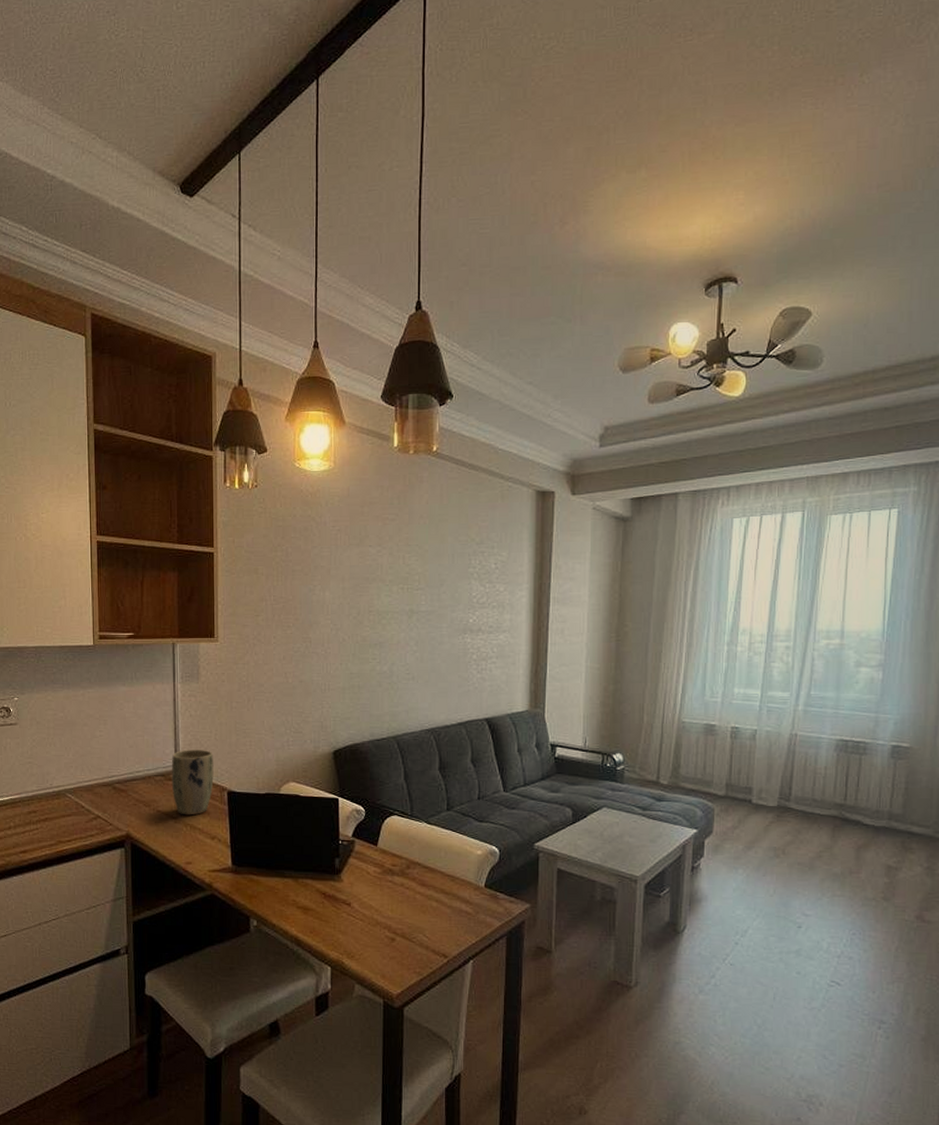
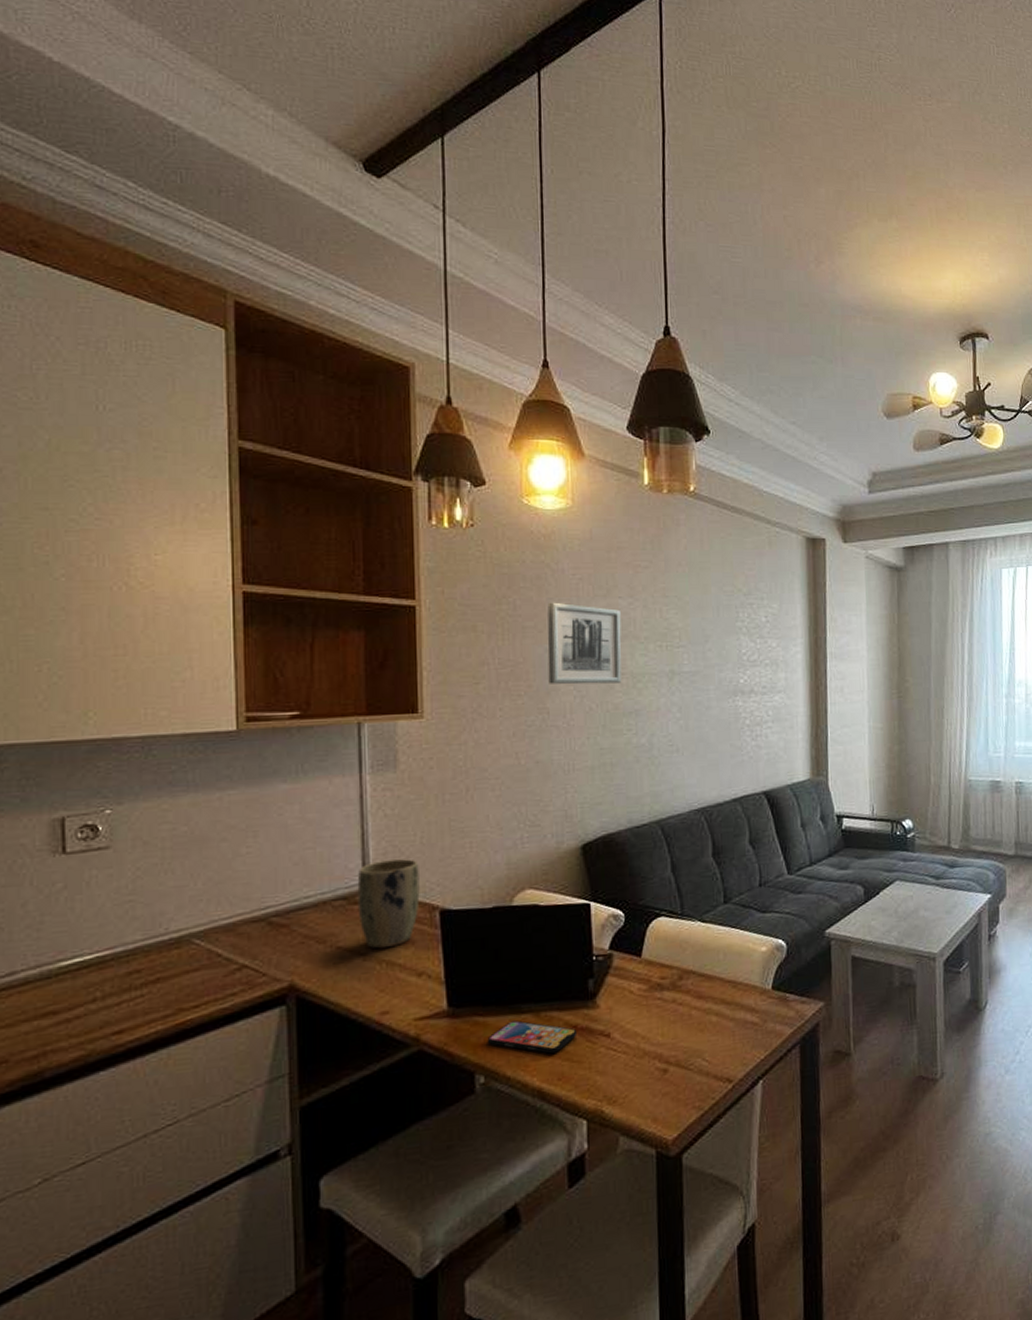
smartphone: none [260,882,325,912] -> present [488,1020,576,1054]
wall art: none [311,550,370,619] -> present [547,602,622,685]

